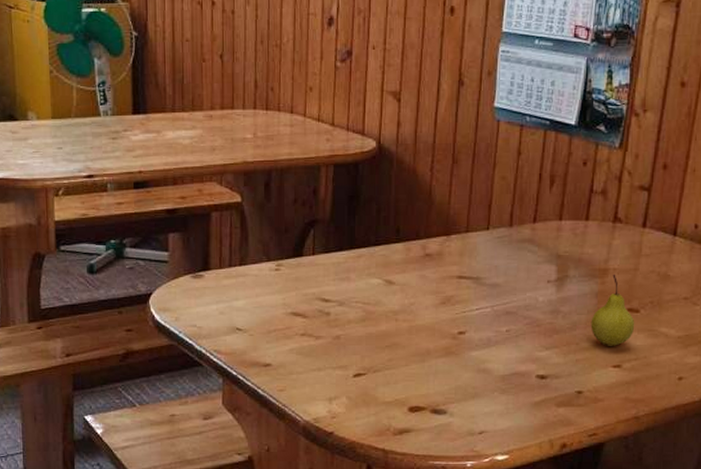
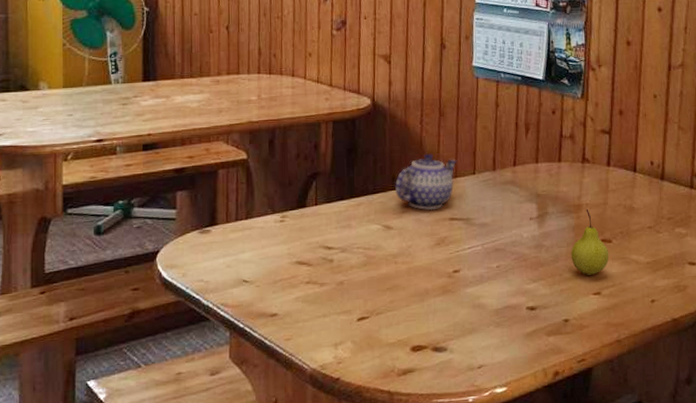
teapot: none [398,205,470,267] -> present [394,154,457,211]

